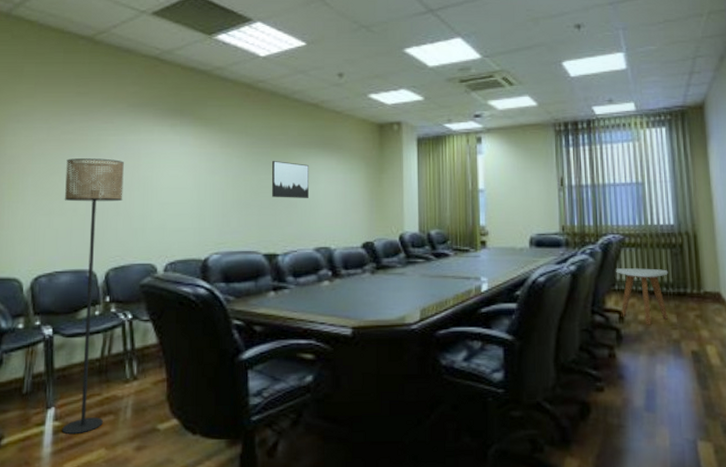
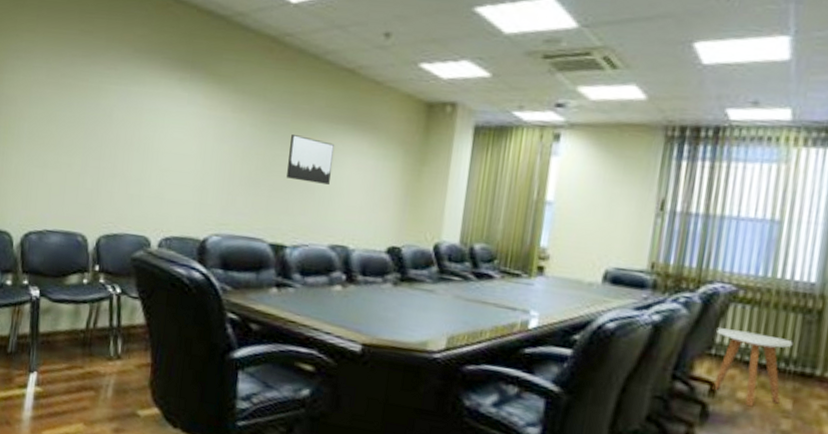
floor lamp: present [62,158,124,435] -> none [43,106,125,404]

